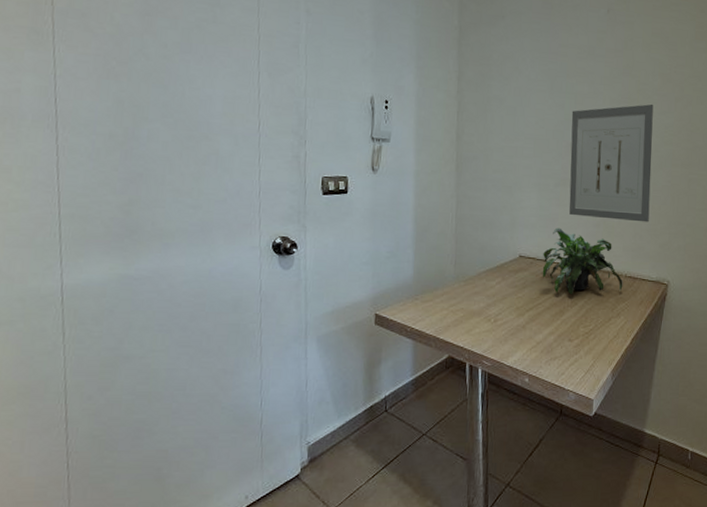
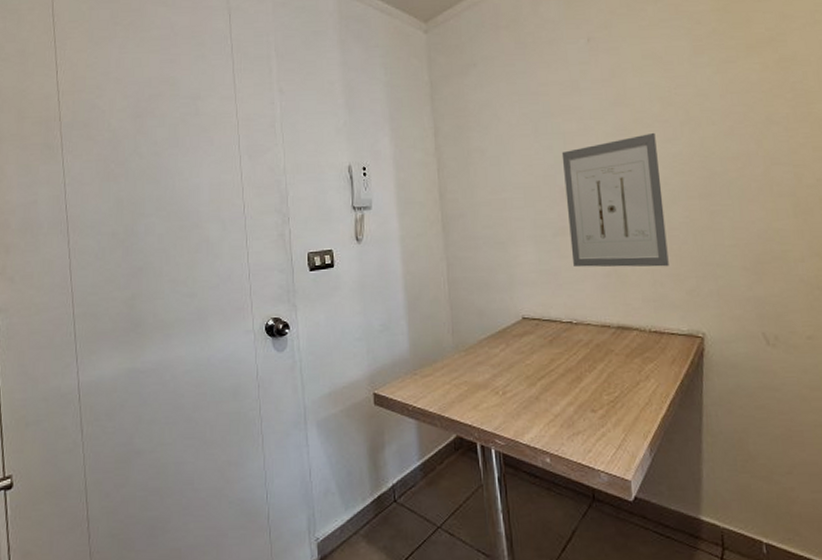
potted plant: present [542,227,623,295] -> none [549,282,648,358]

